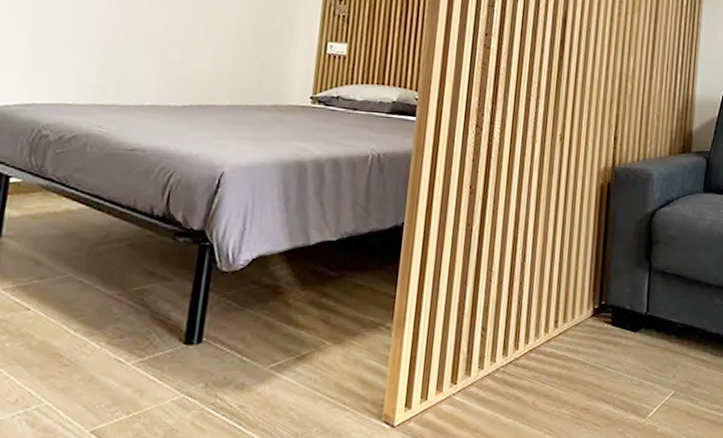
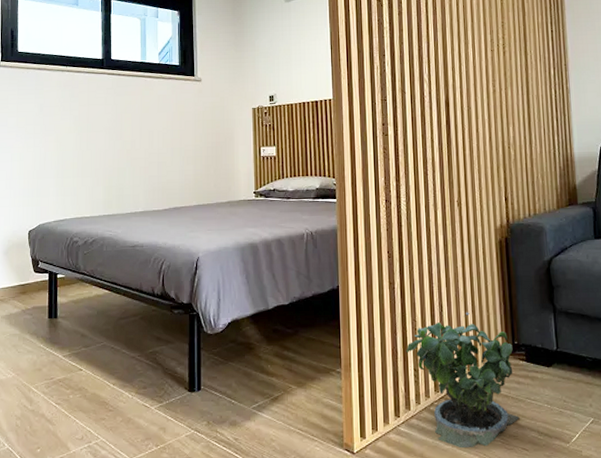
potted plant: none [474,264,599,423] -> present [405,312,520,449]

